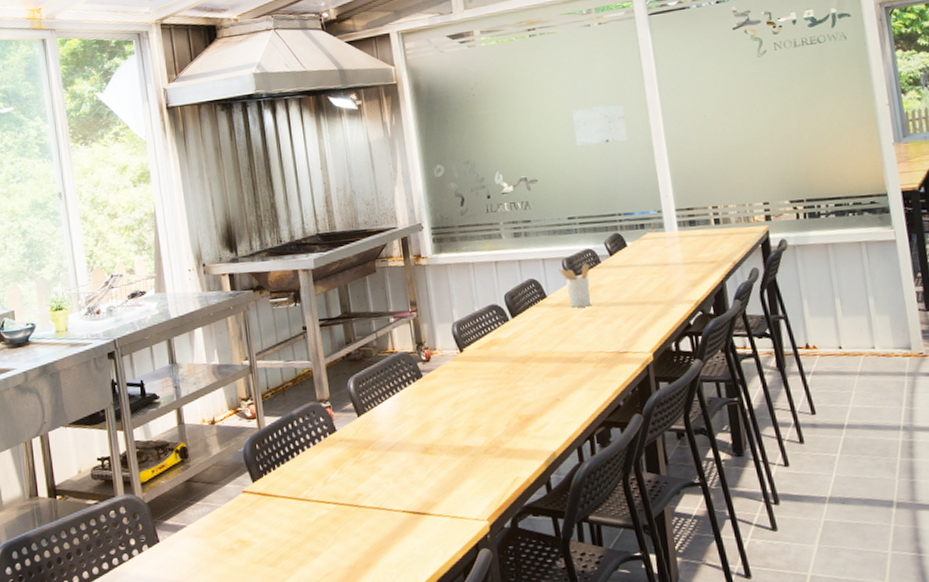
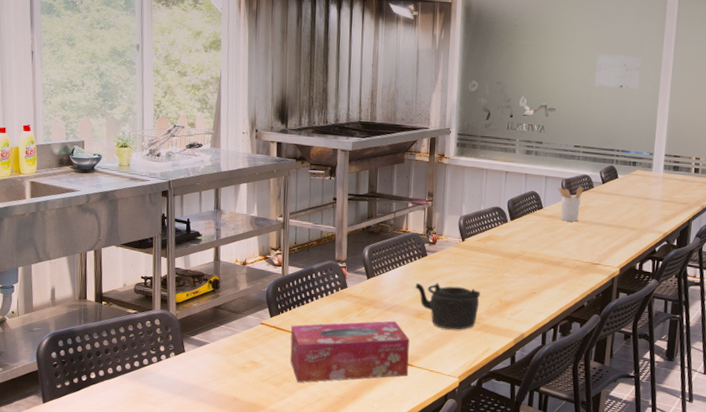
tissue box: none [279,462,427,559] -> present [290,321,410,383]
teapot: none [415,407,496,463] -> present [415,283,480,330]

